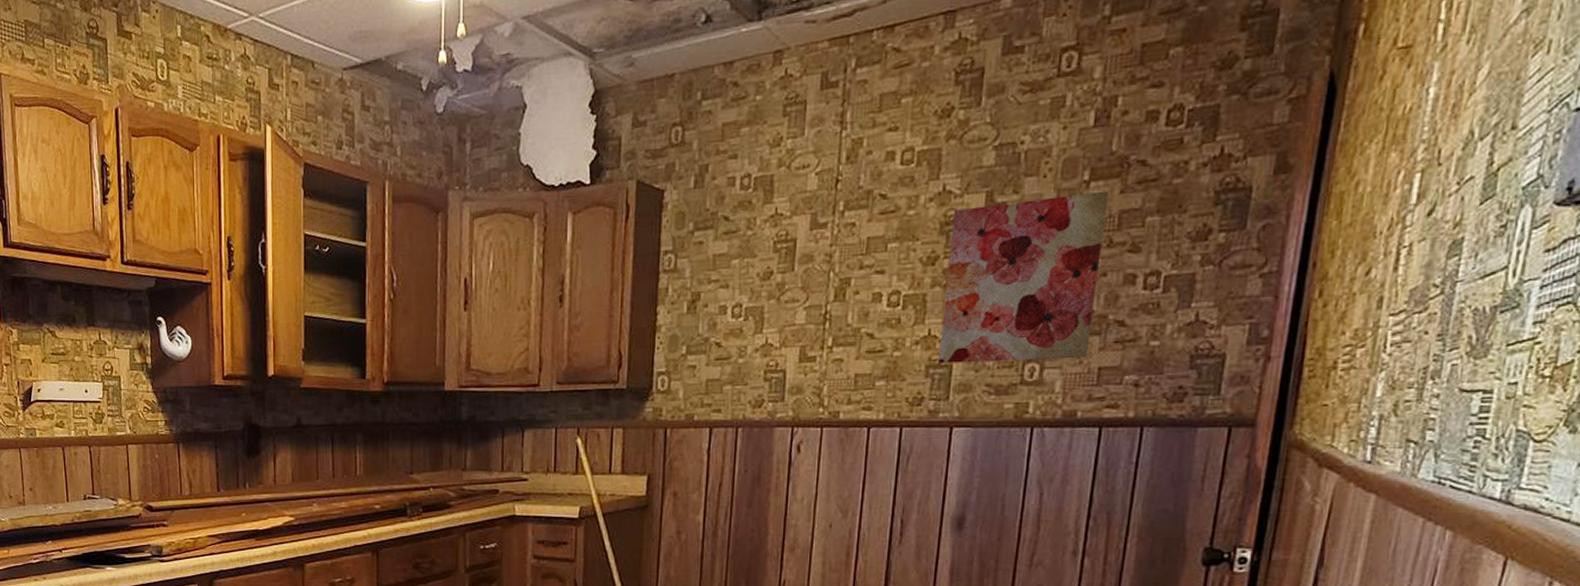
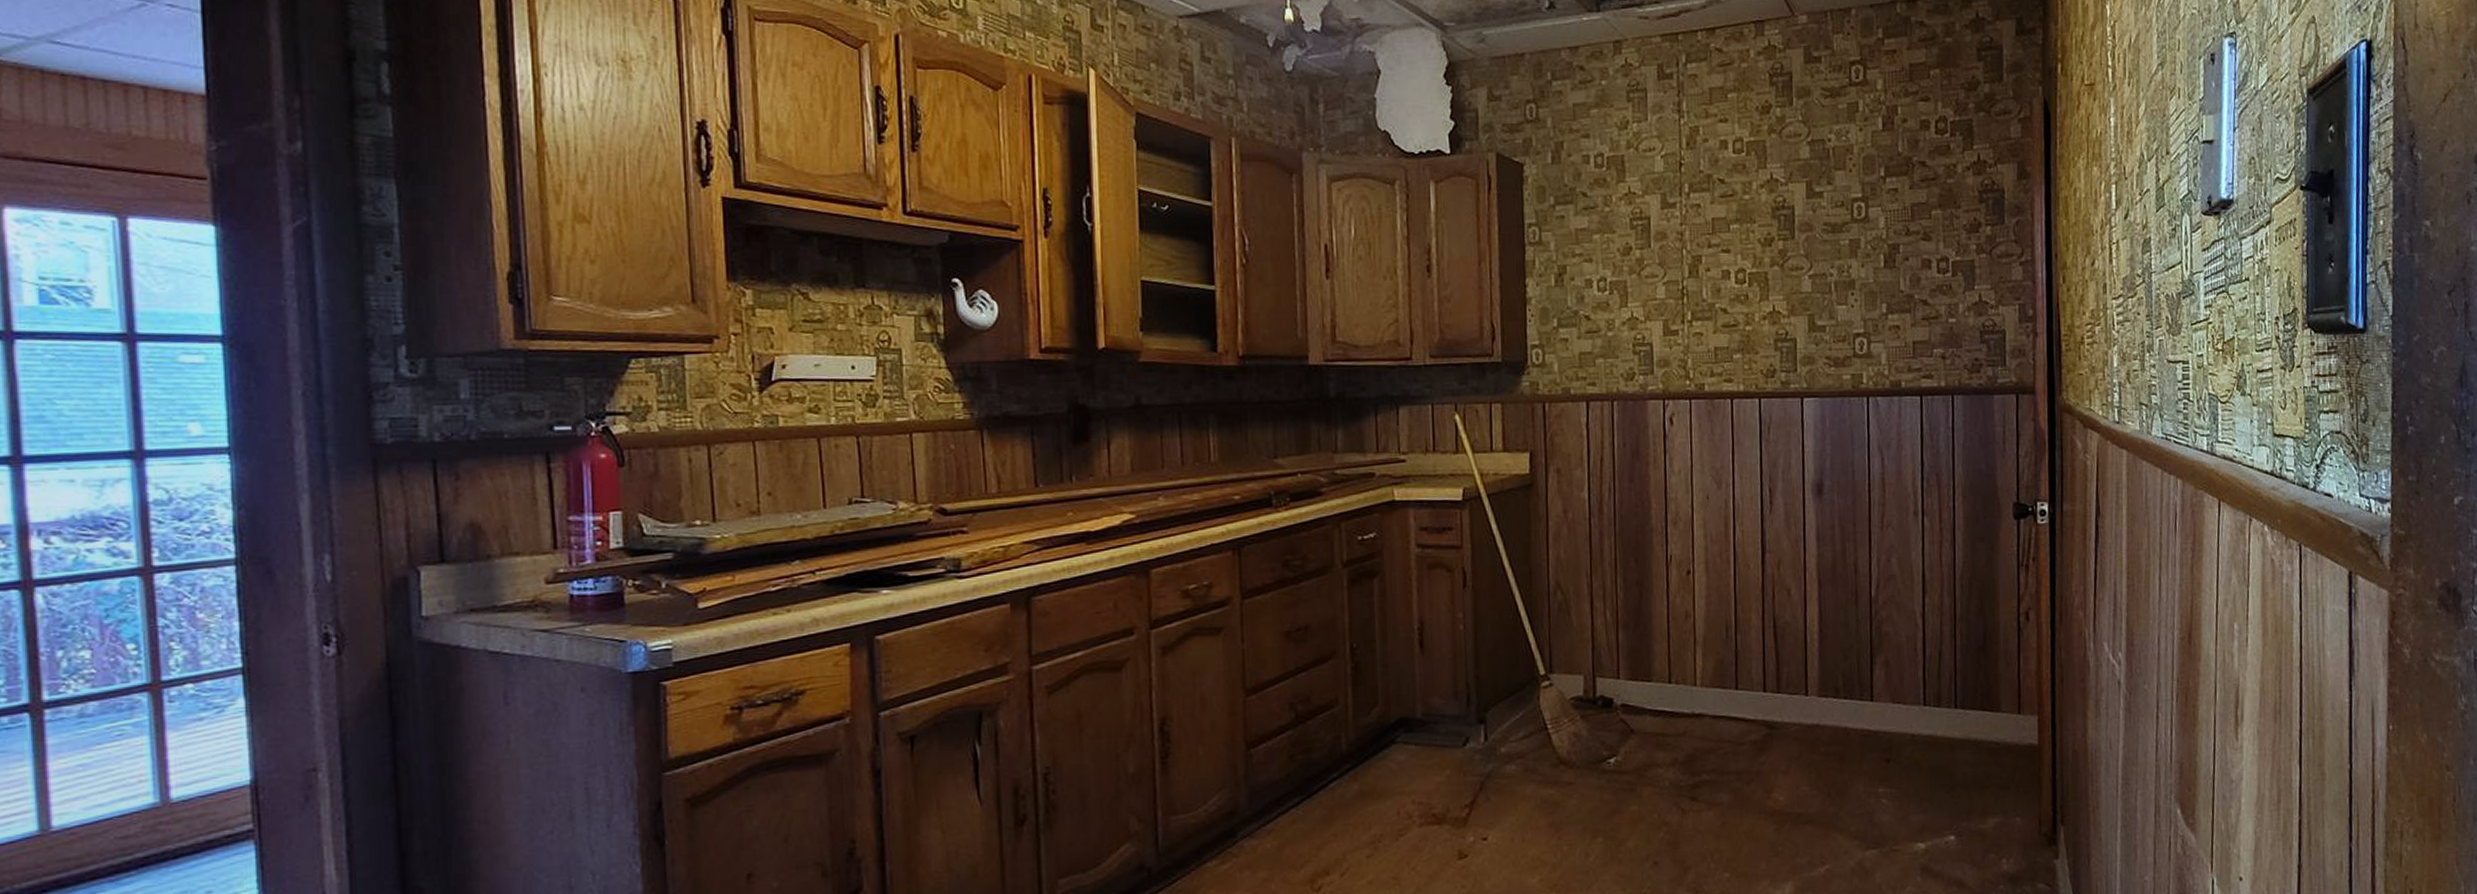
wall art: present [938,190,1109,364] -> none [1781,186,1903,338]

